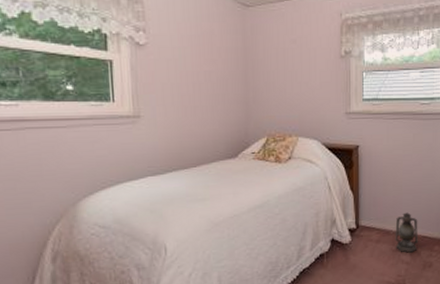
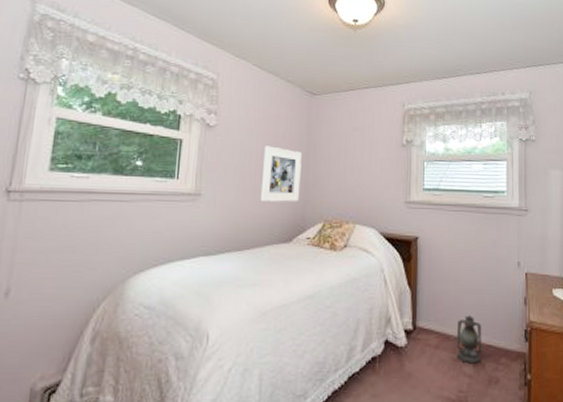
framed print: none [200,63,241,120] -> present [260,145,302,202]

